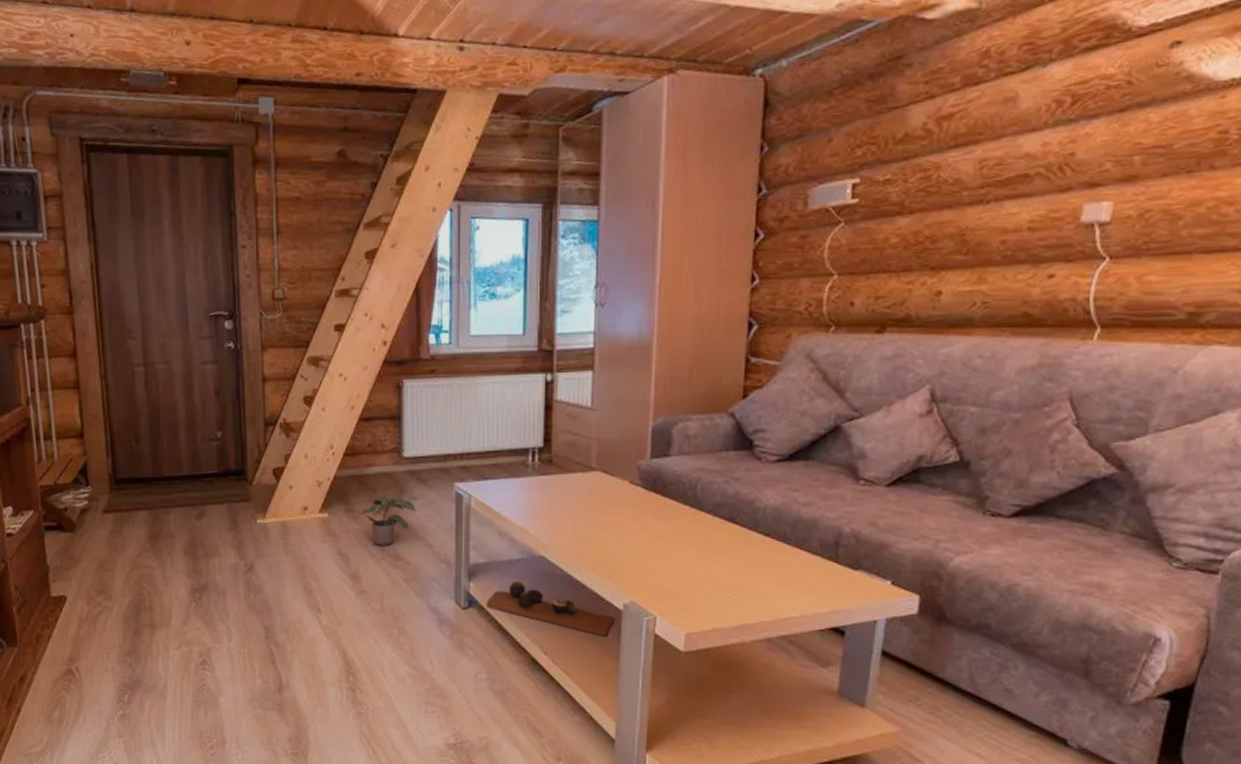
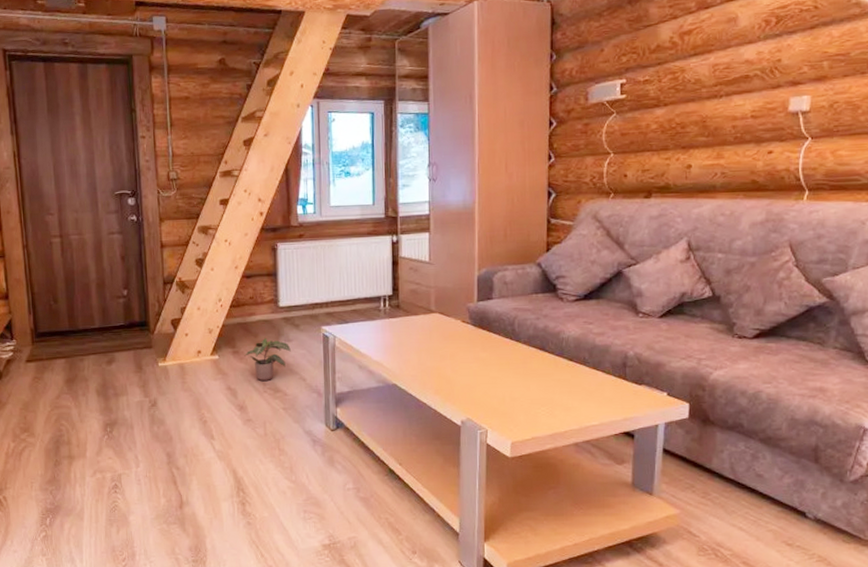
decorative tray: present [486,580,614,638] -> none [351,405,454,449]

